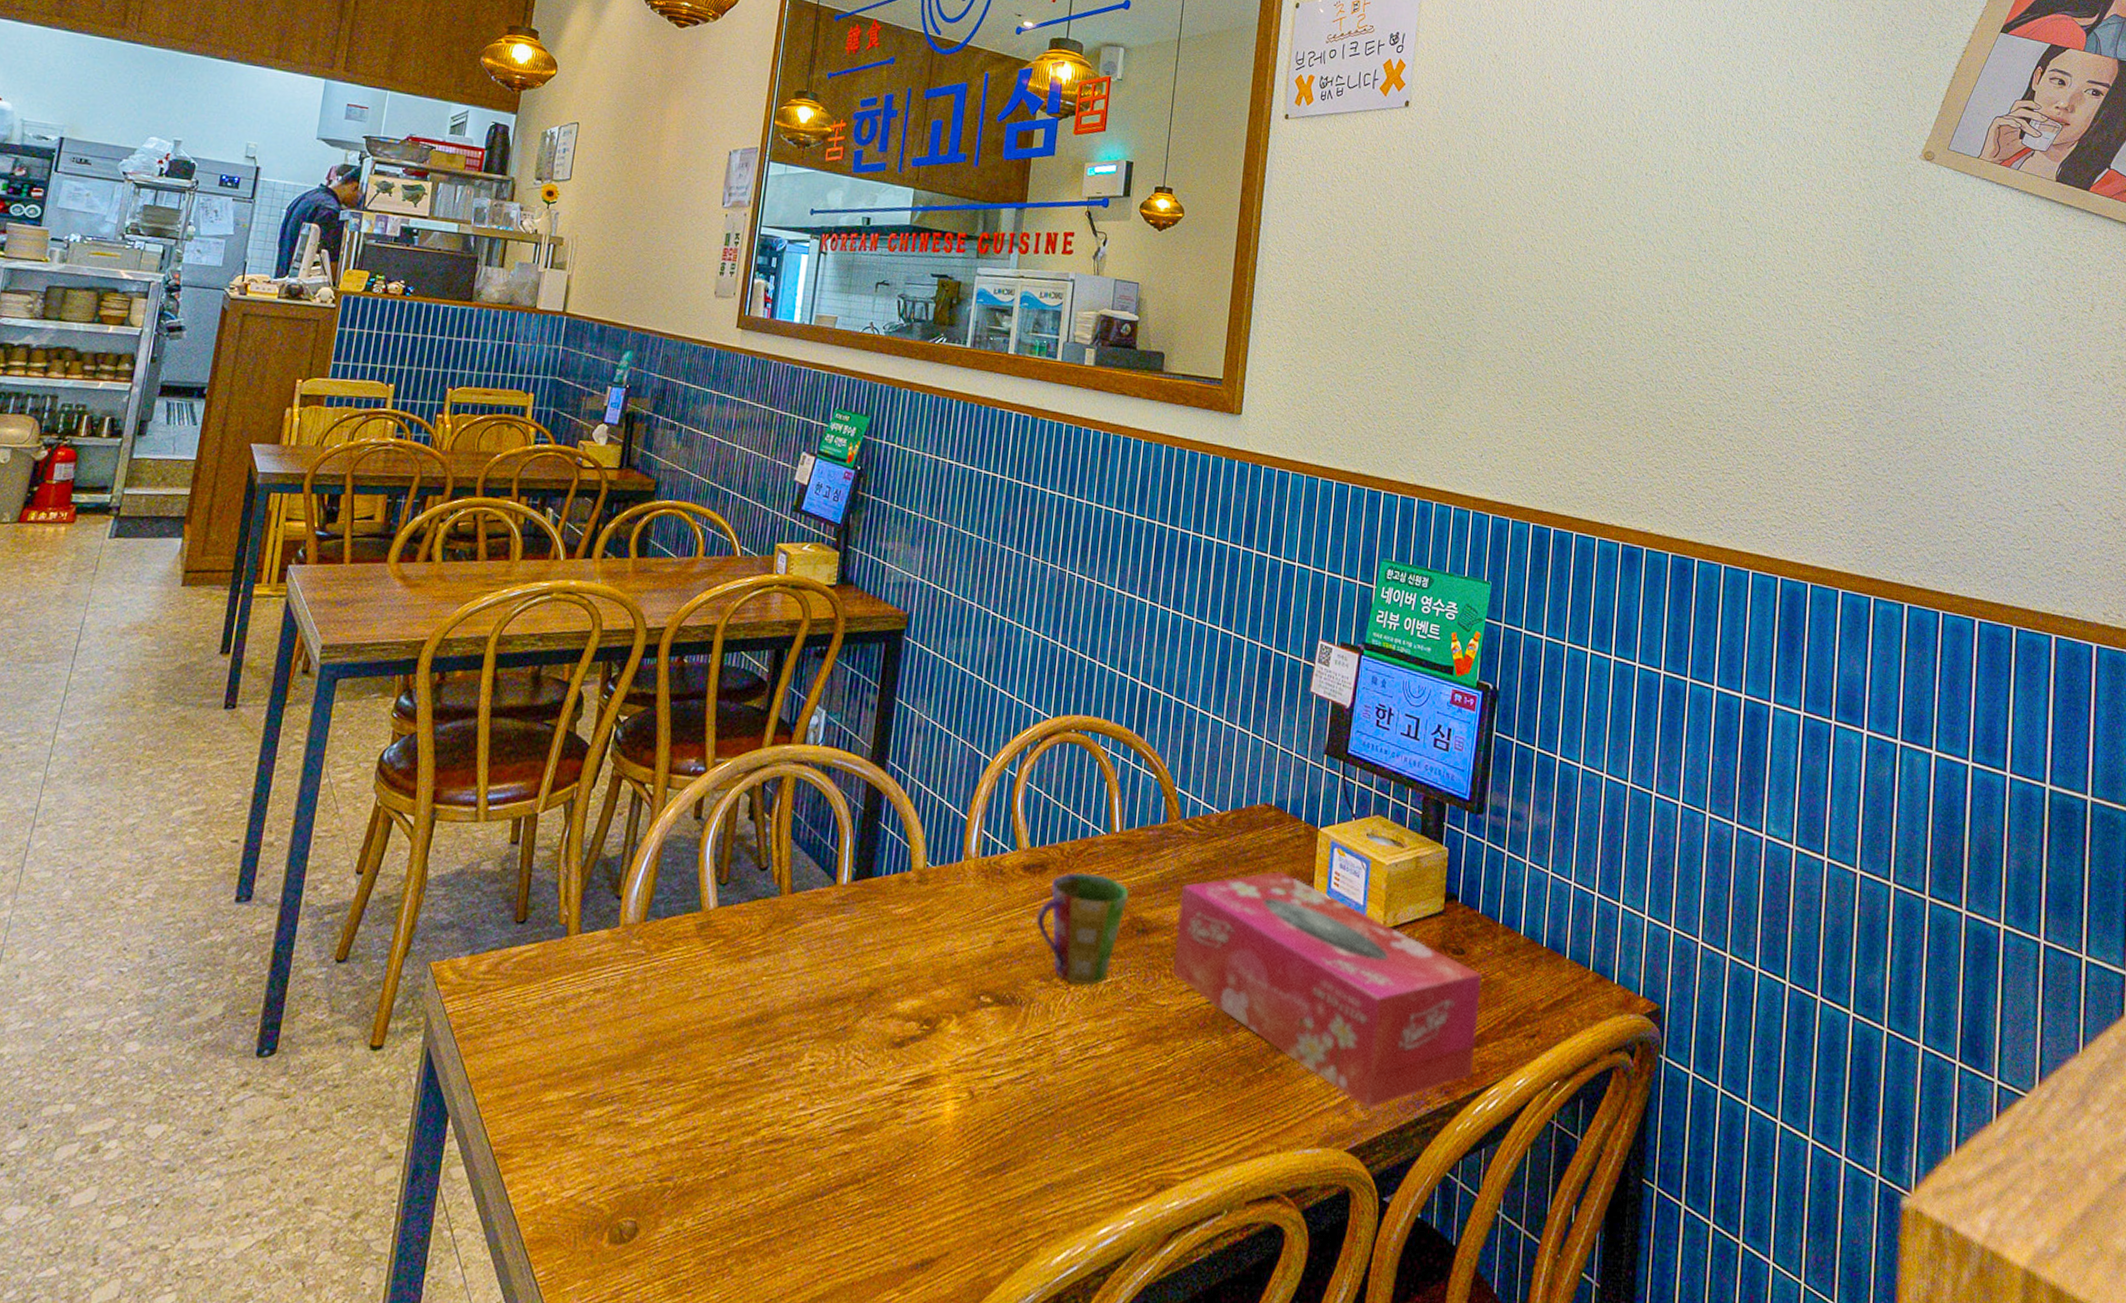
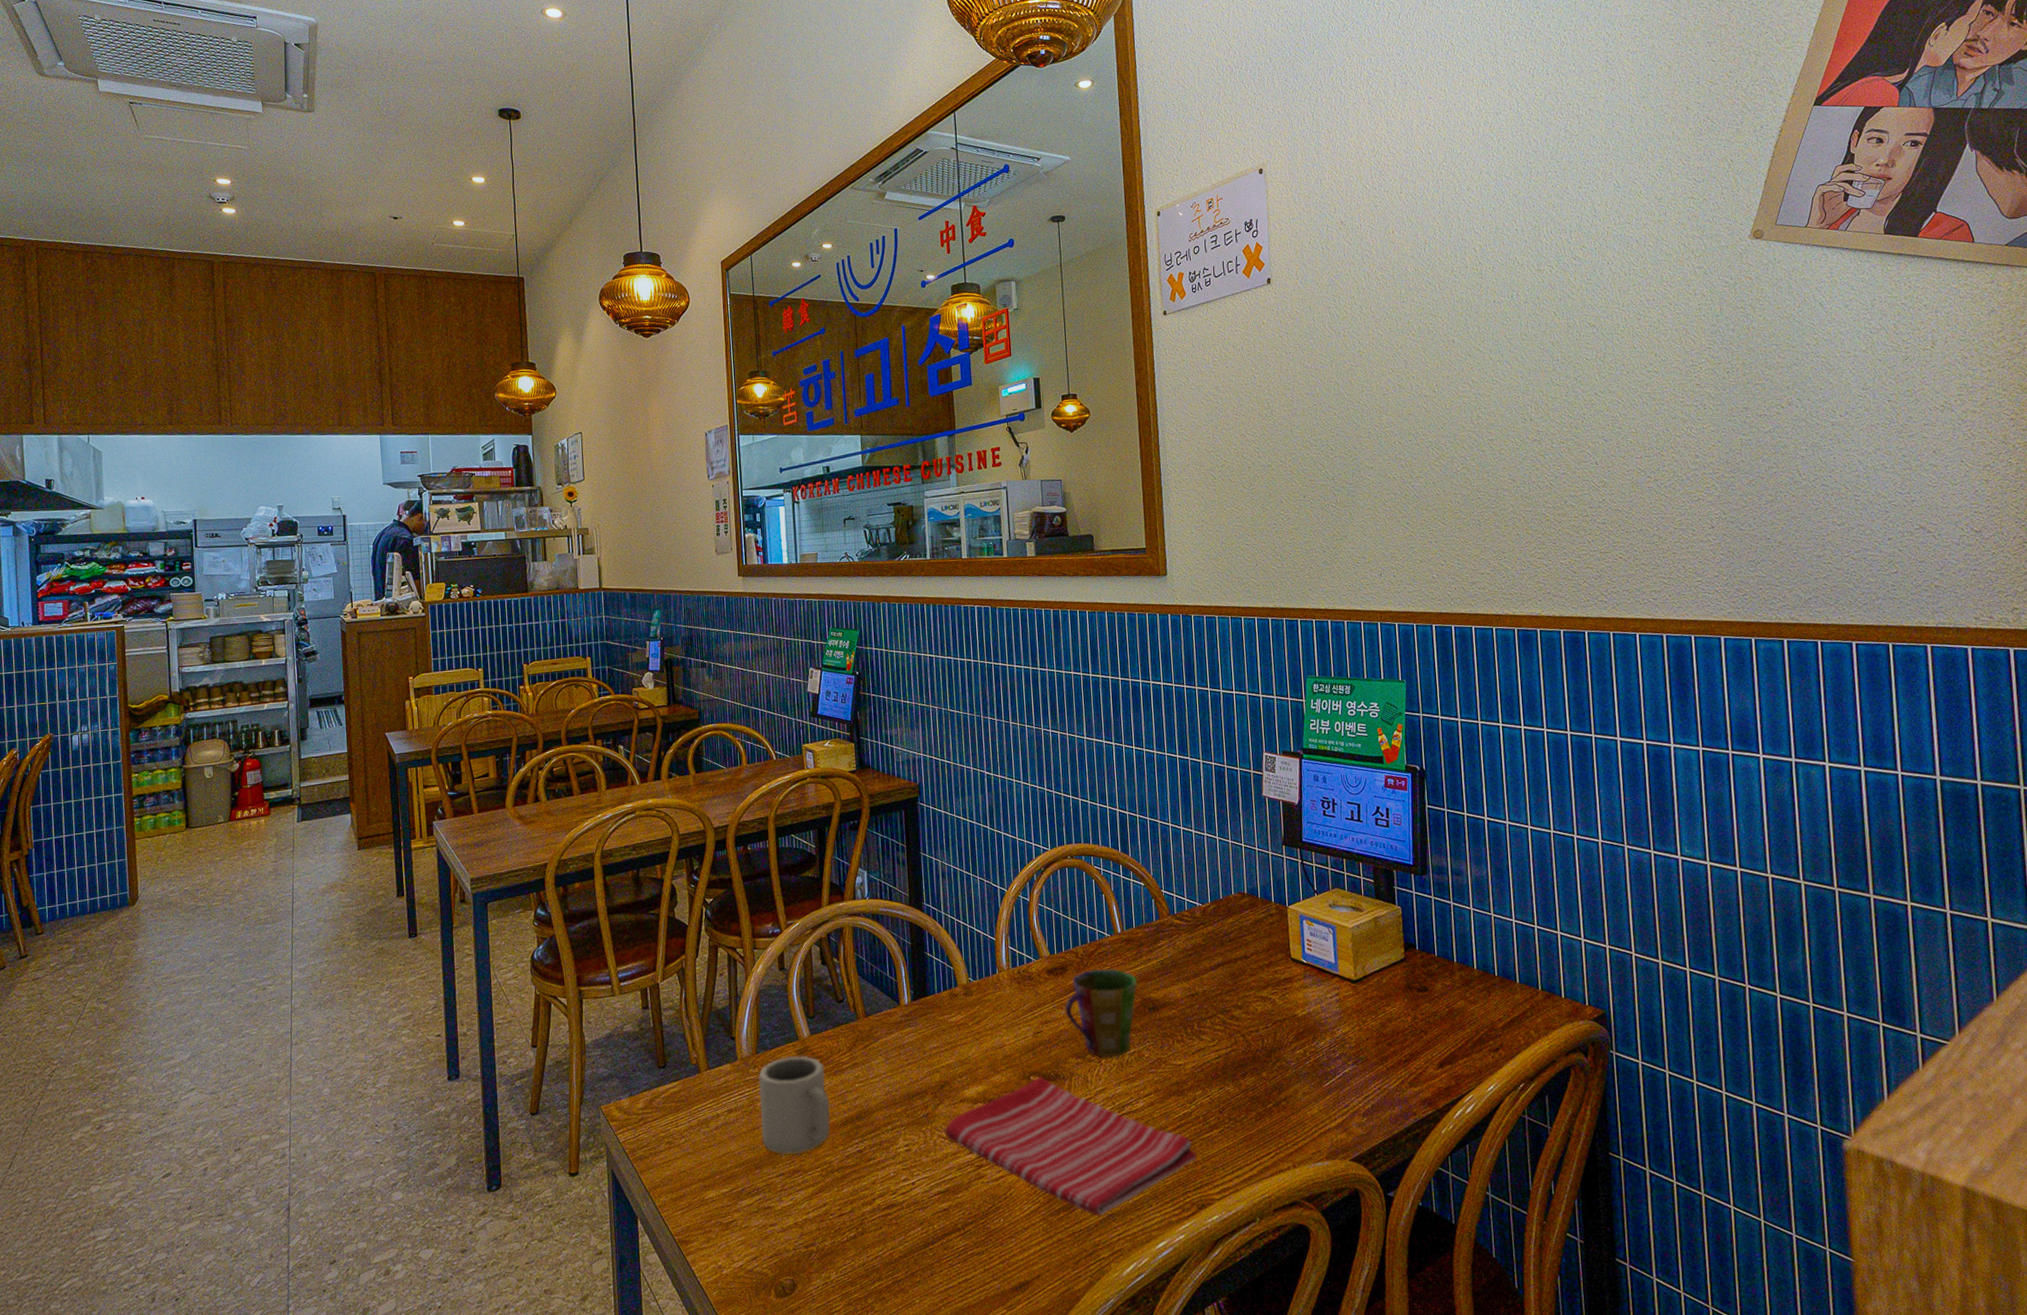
cup: none [630,930,728,1057] -> present [758,1056,830,1155]
dish towel: none [863,997,1165,1185] -> present [945,1076,1197,1217]
tissue box: present [1173,870,1483,1108] -> none [1180,945,1450,1125]

